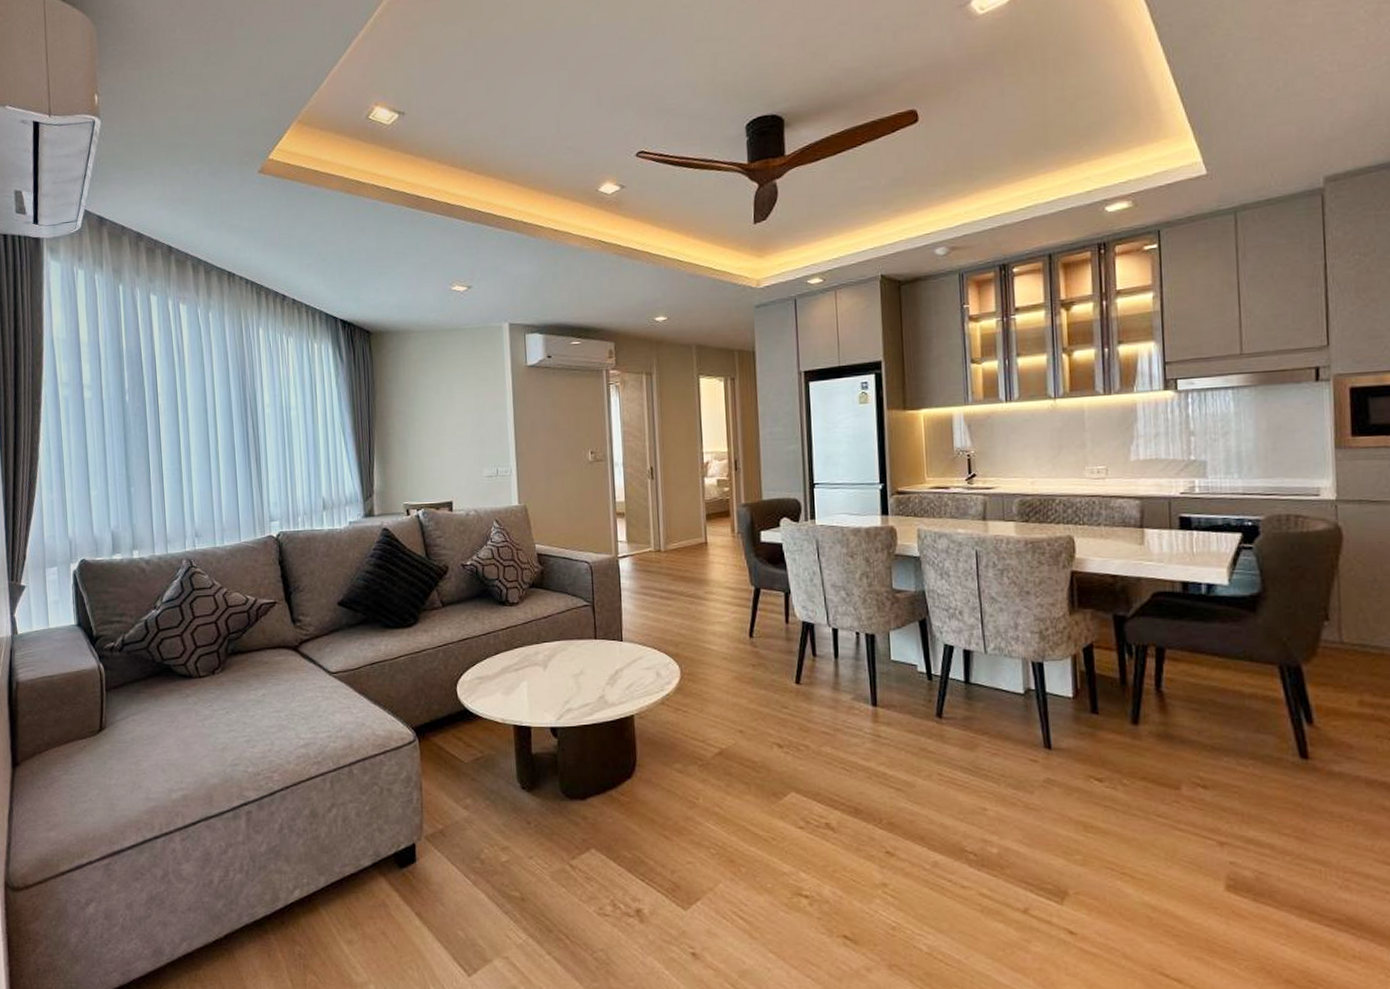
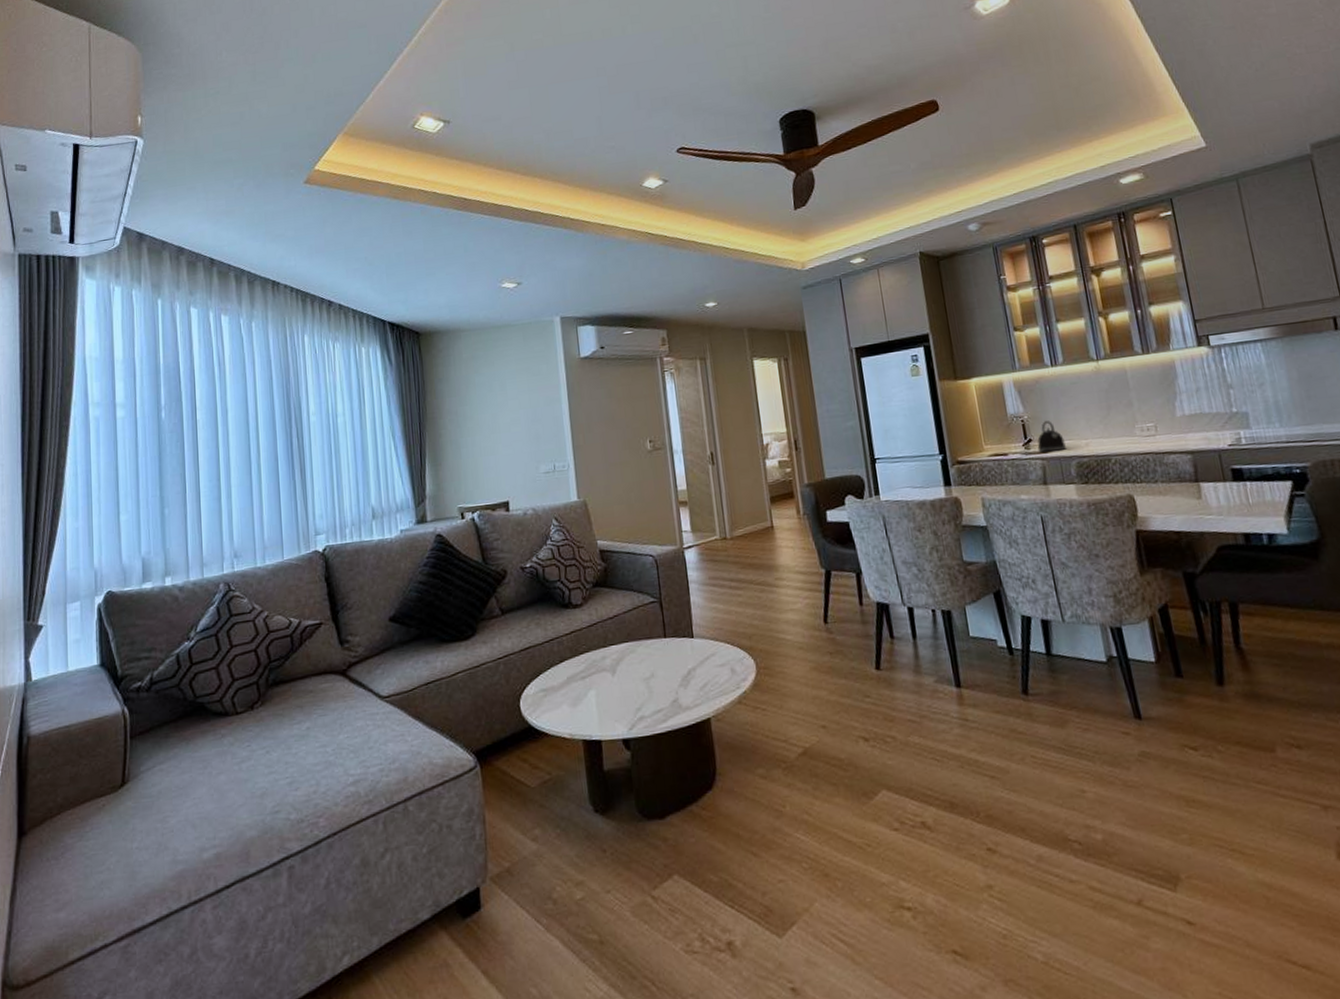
kettle: none [981,457,1010,489] -> present [1037,421,1066,453]

